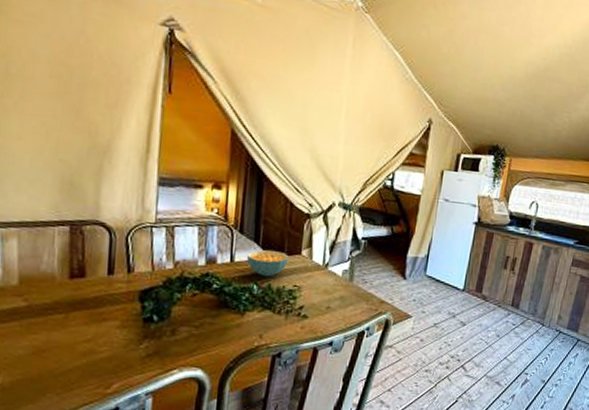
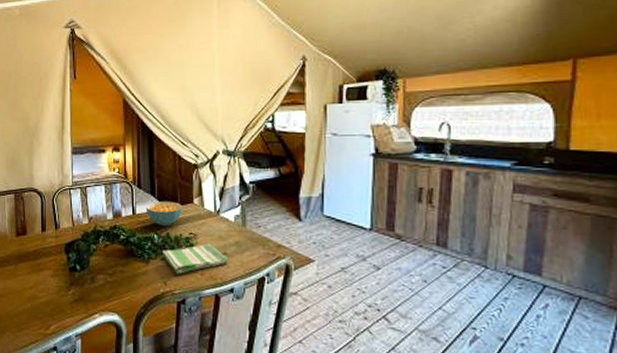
dish towel: none [261,296,332,327] -> present [163,243,229,274]

